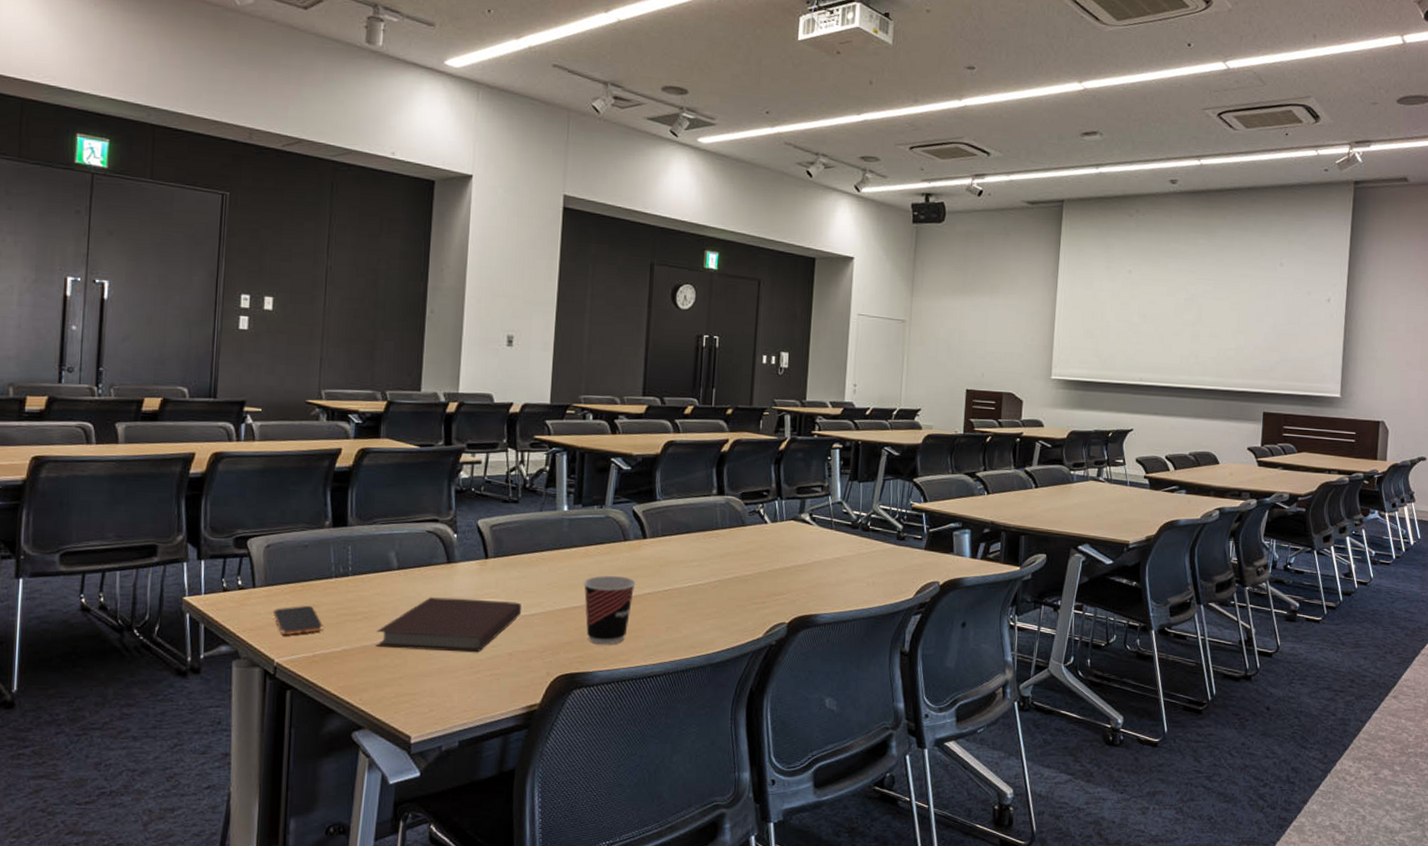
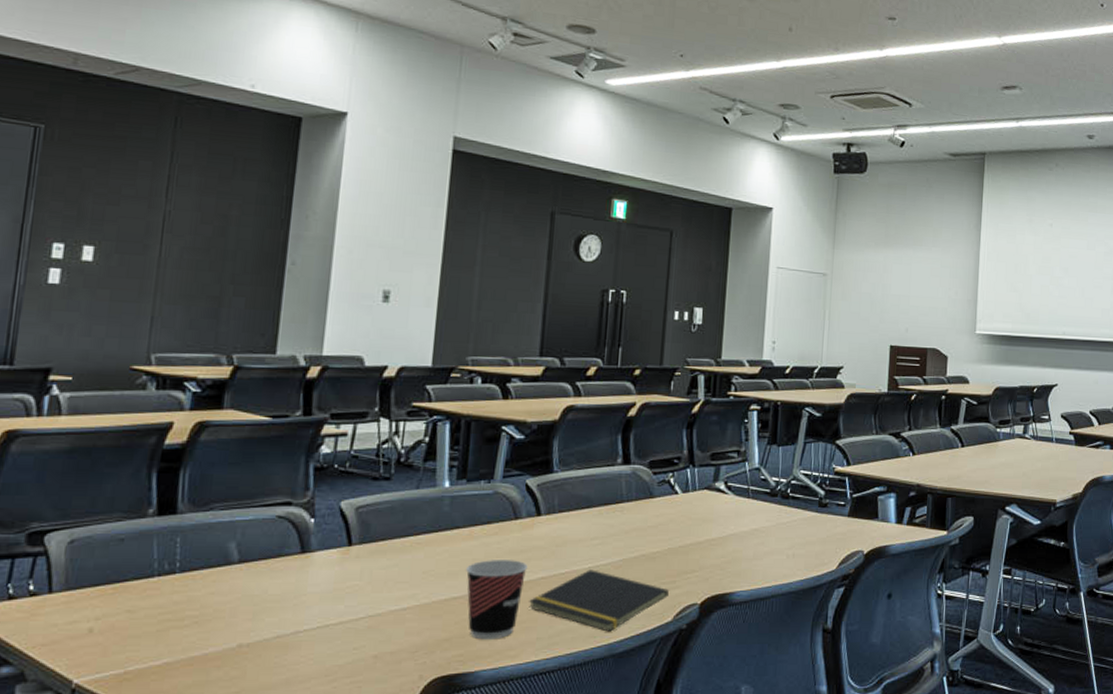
smartphone: present [272,605,324,636] -> none [73,611,140,650]
notebook: present [375,597,522,653] -> none [206,594,392,658]
notepad: none [637,588,760,644] -> present [529,570,669,632]

